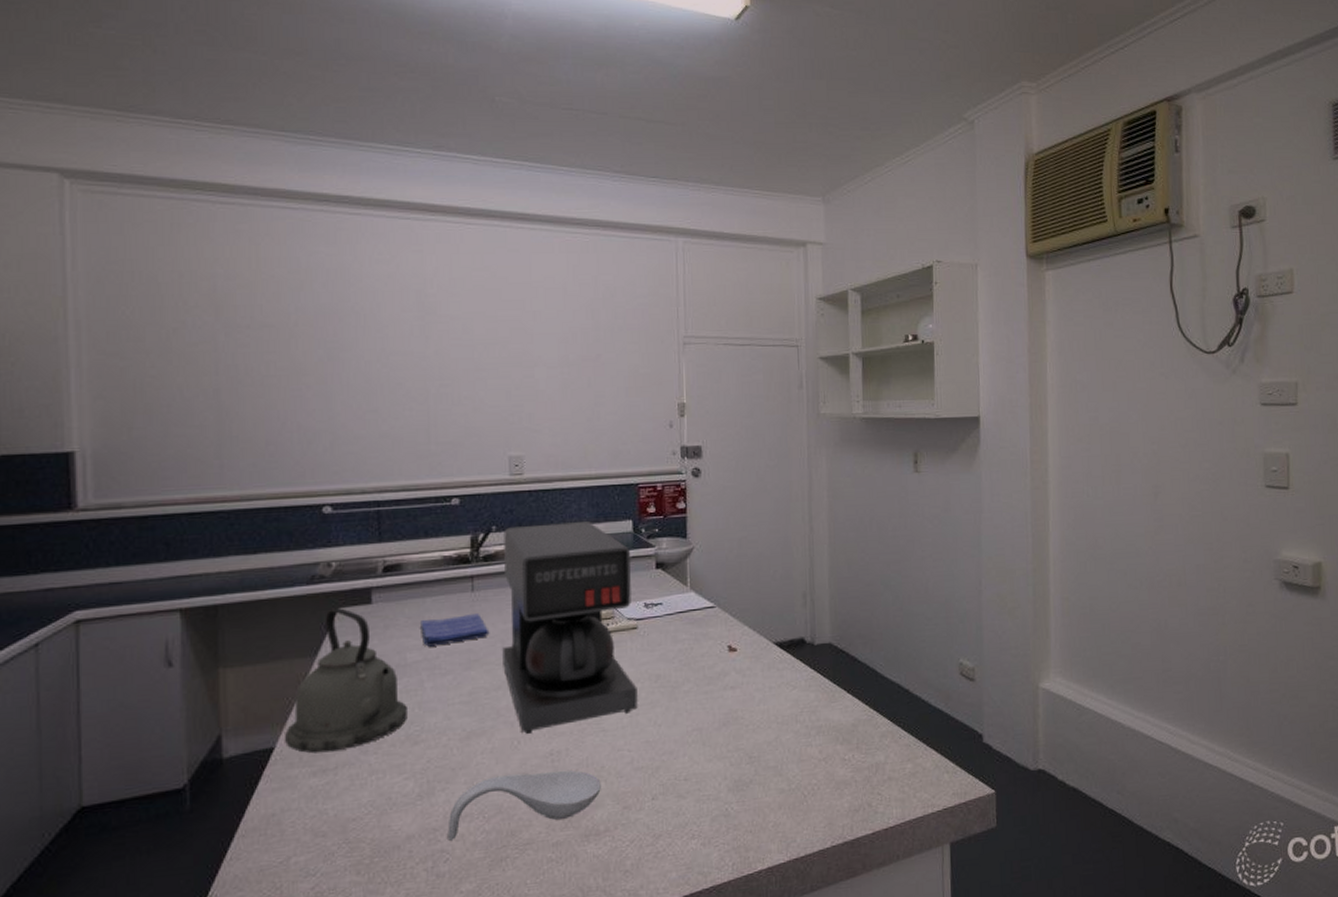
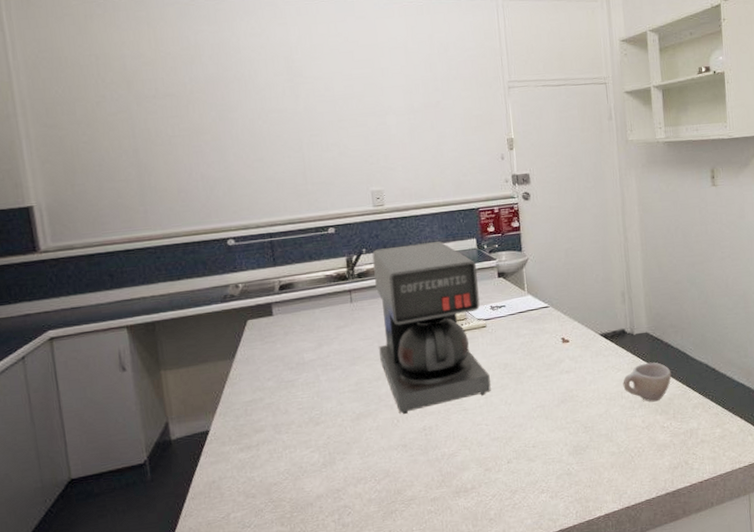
kettle: present [285,608,407,754] -> none [216,320,309,434]
dish towel: present [420,614,490,647] -> none [312,320,368,348]
spoon rest: present [447,770,601,841] -> none [348,441,466,499]
cup: none [798,679,857,728] -> present [623,362,672,402]

